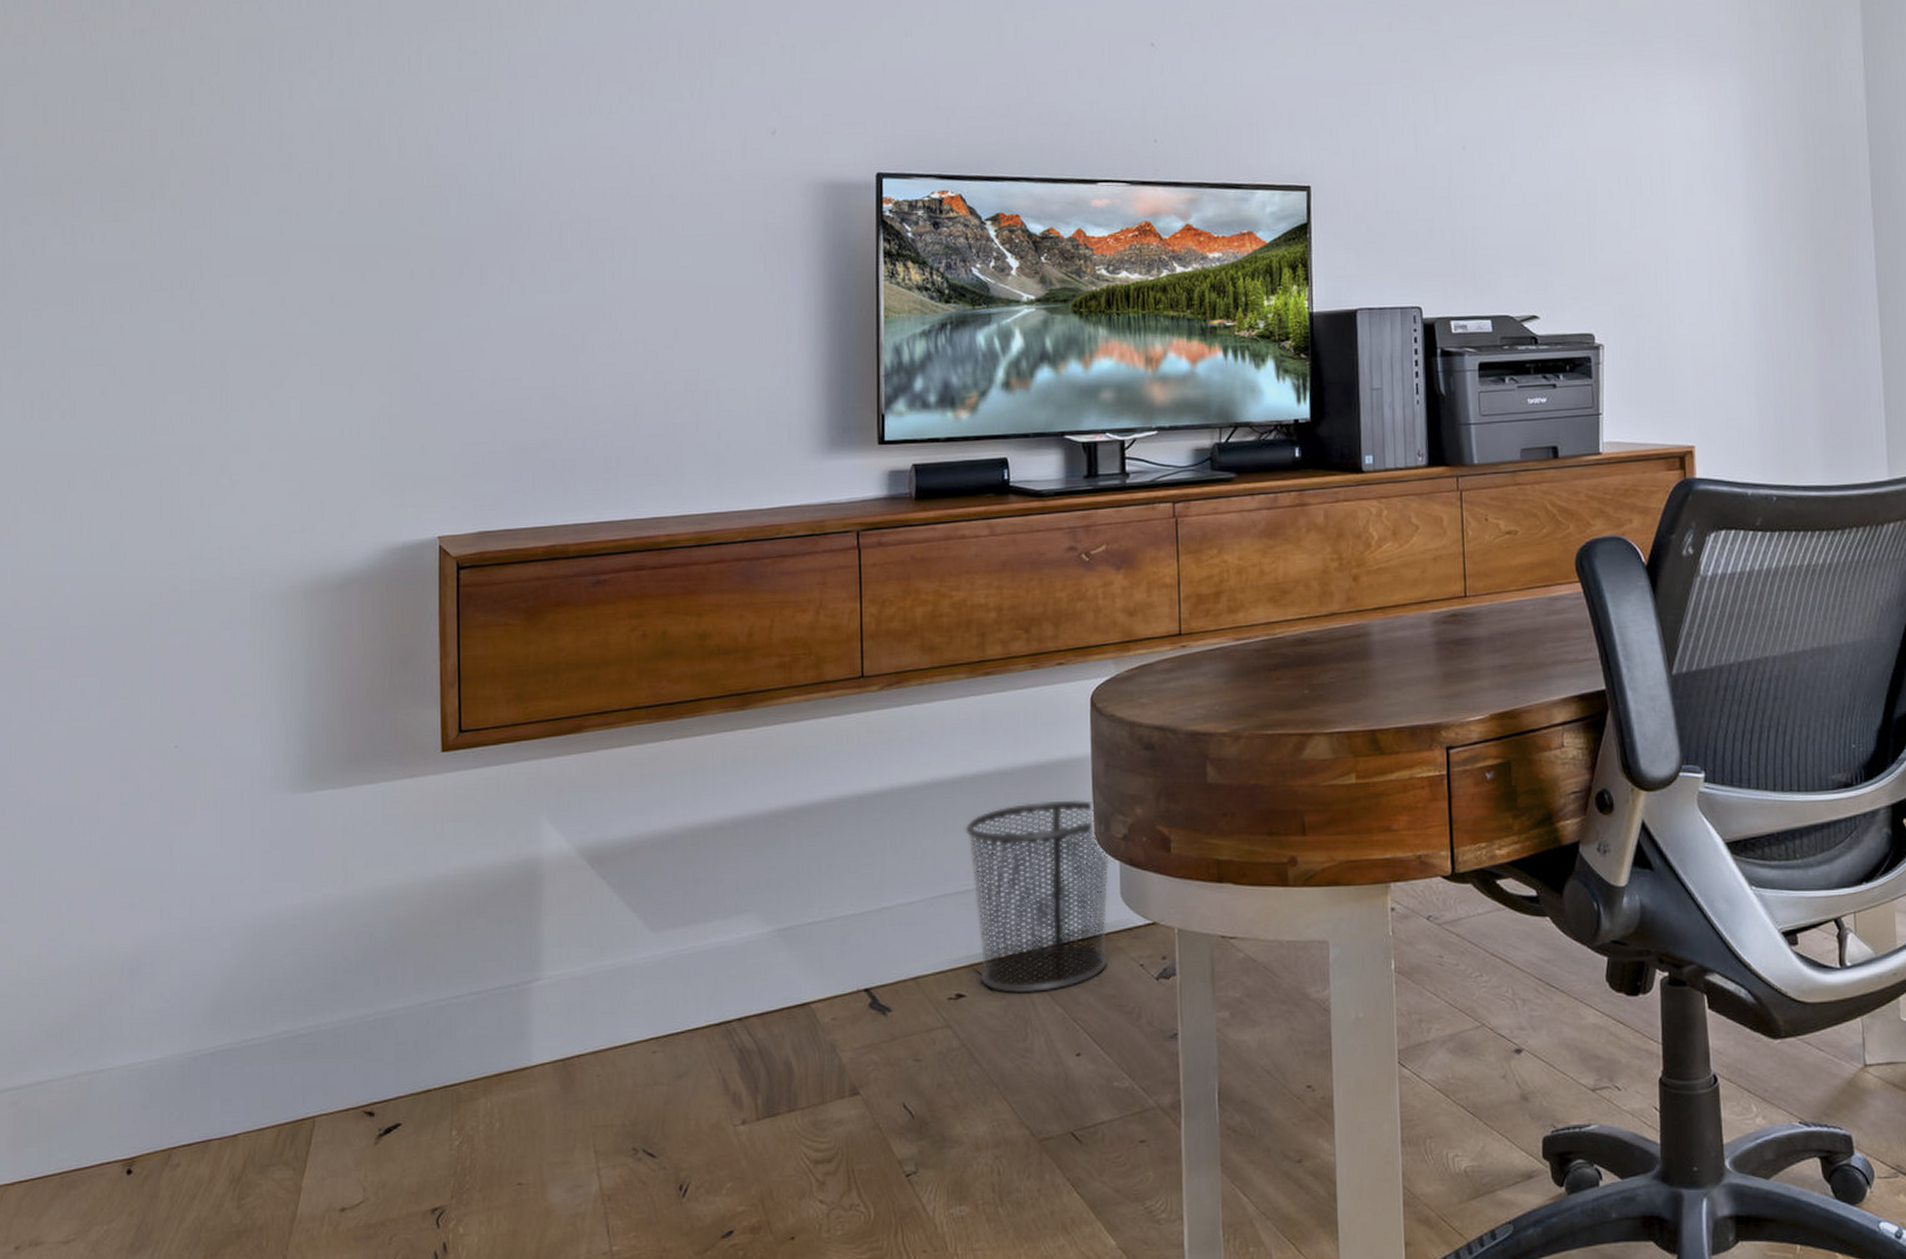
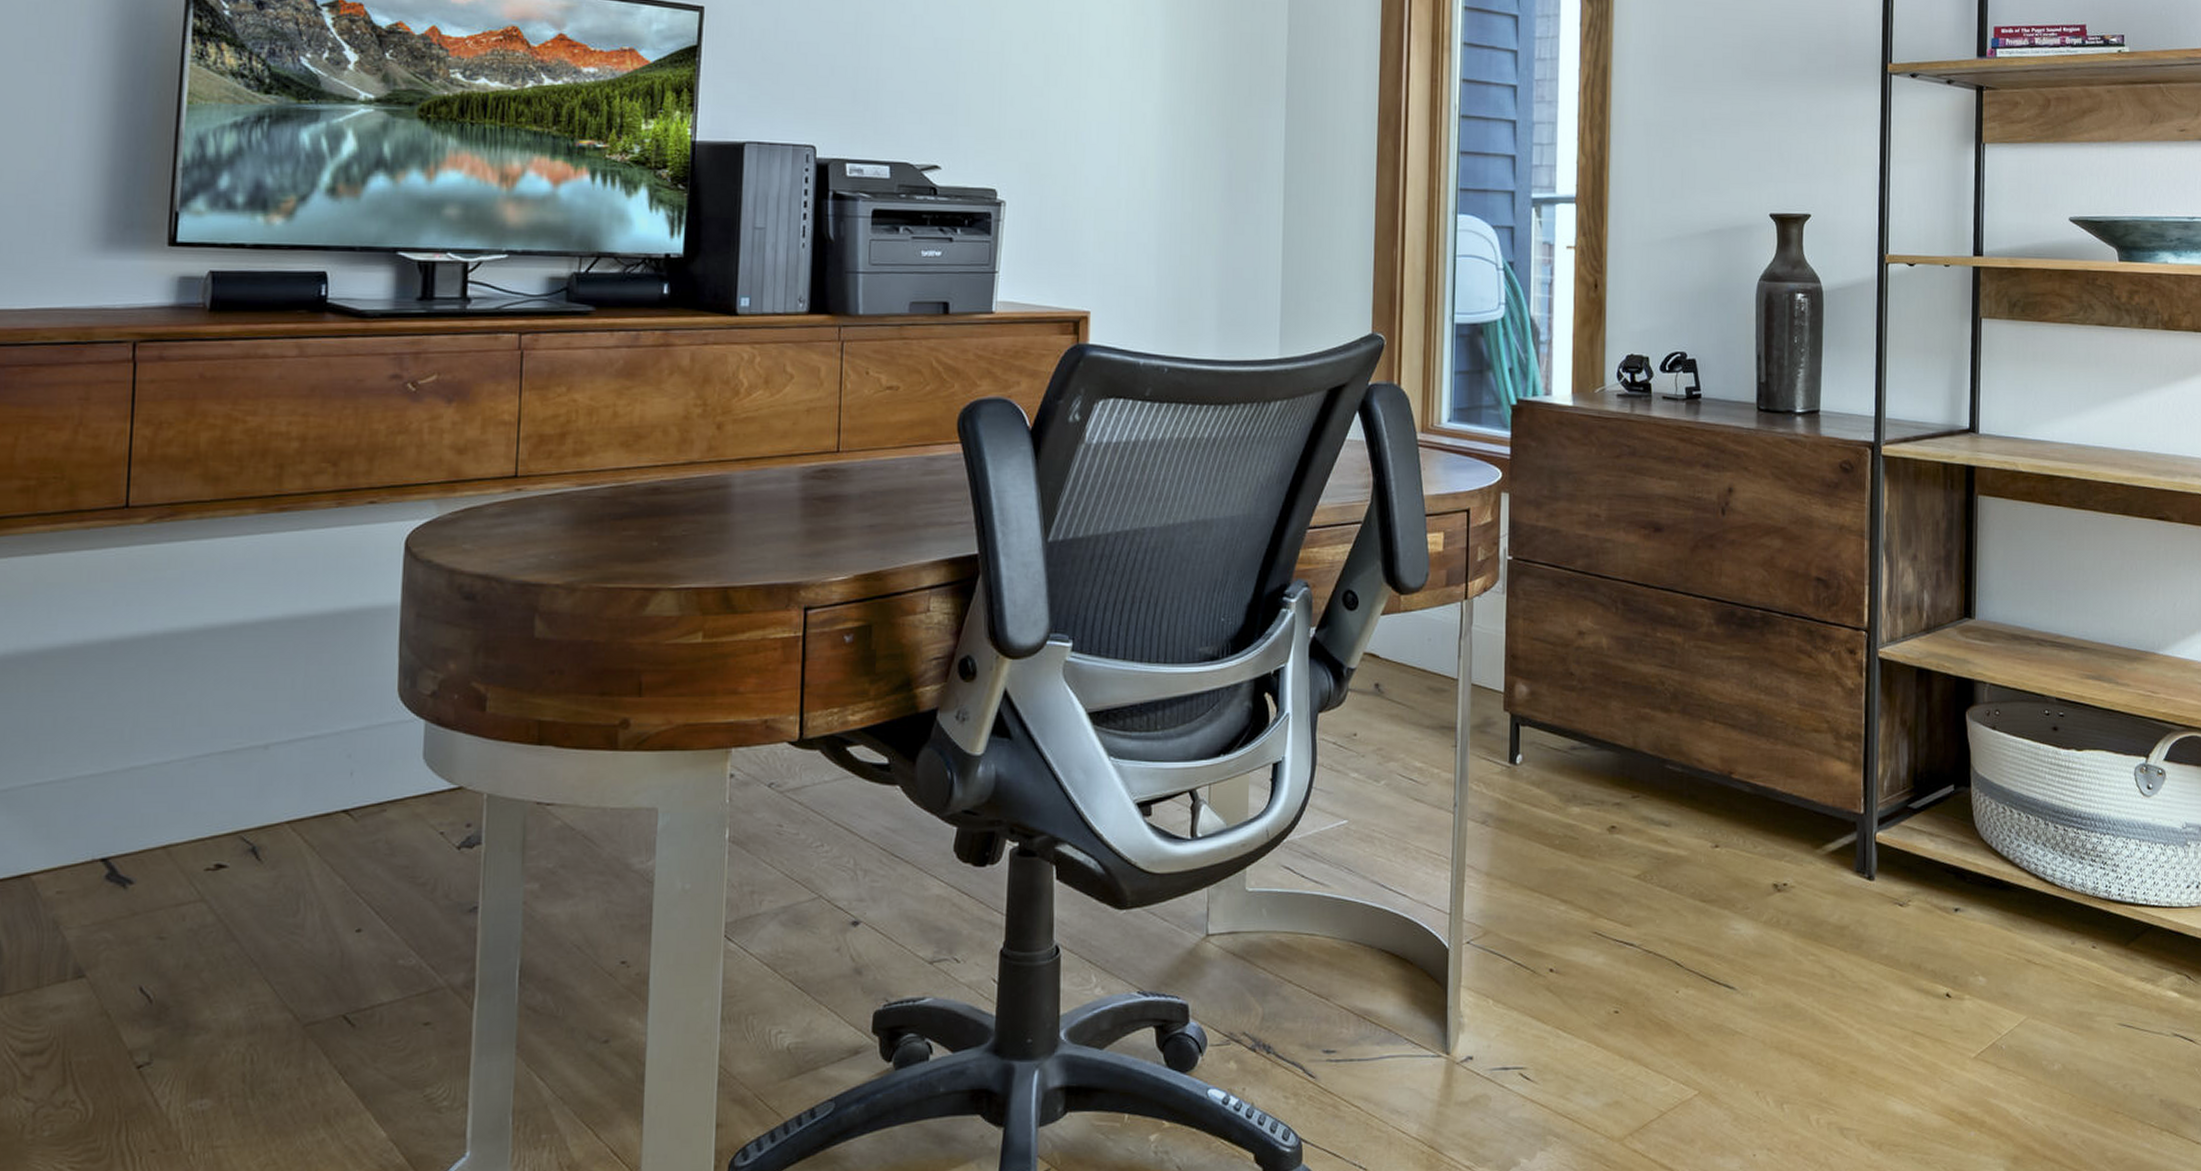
waste bin: present [965,799,1110,994] -> none [241,652,413,864]

